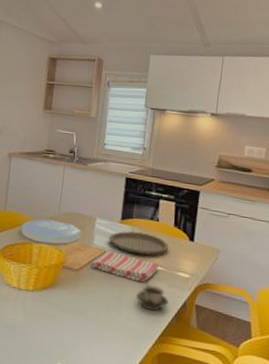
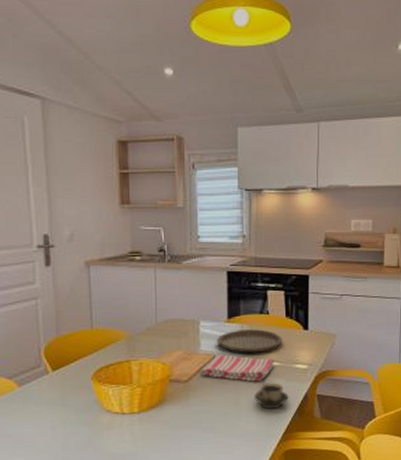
plate: present [21,219,81,245] -> none [114,331,185,359]

